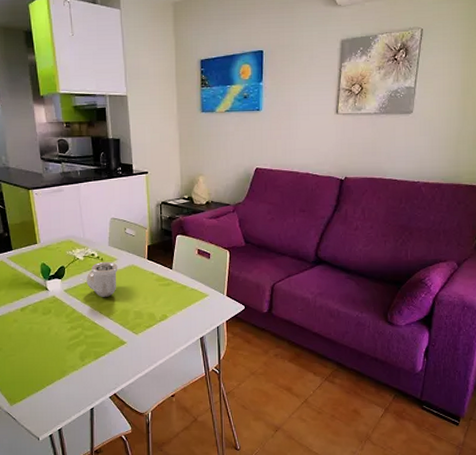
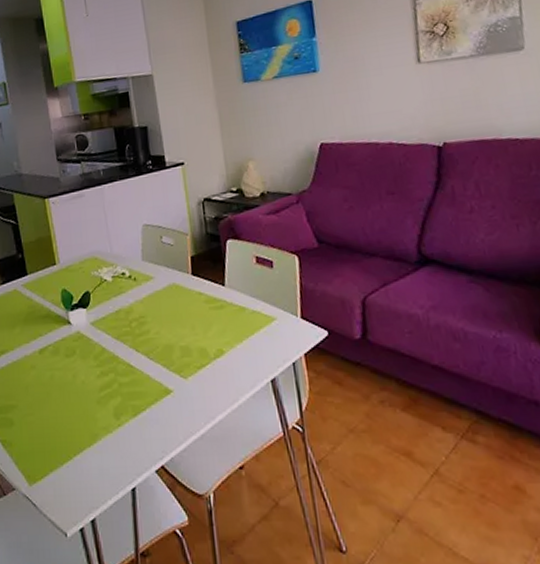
pipe fitting: present [86,261,118,298] -> none [116,281,156,331]

